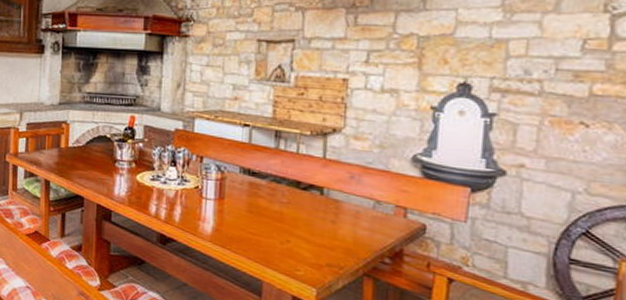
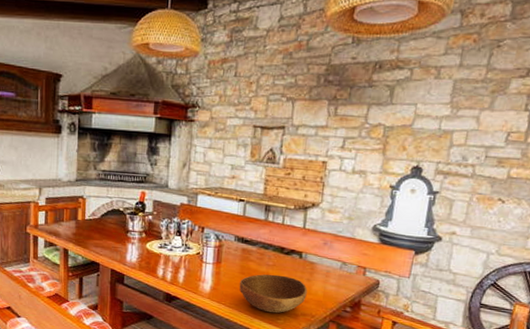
bowl: none [246,213,332,263] -> present [239,274,307,313]

